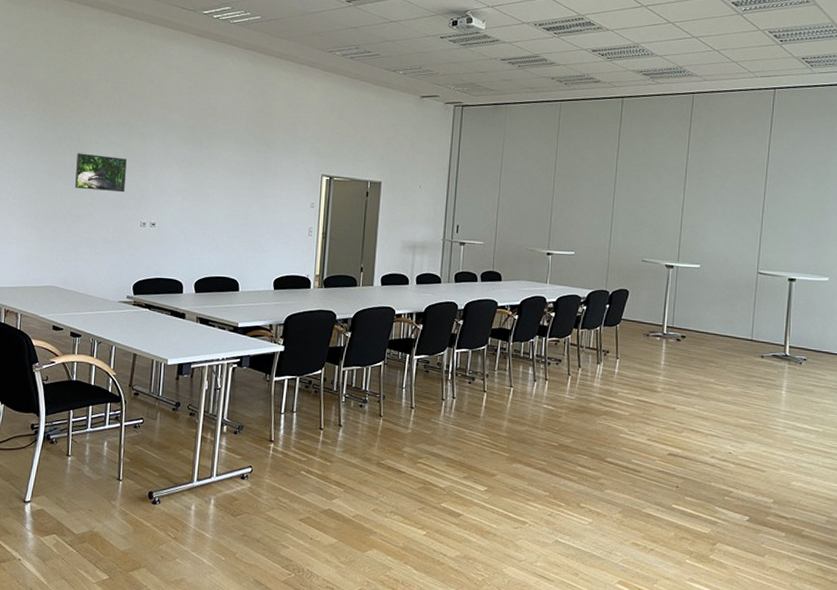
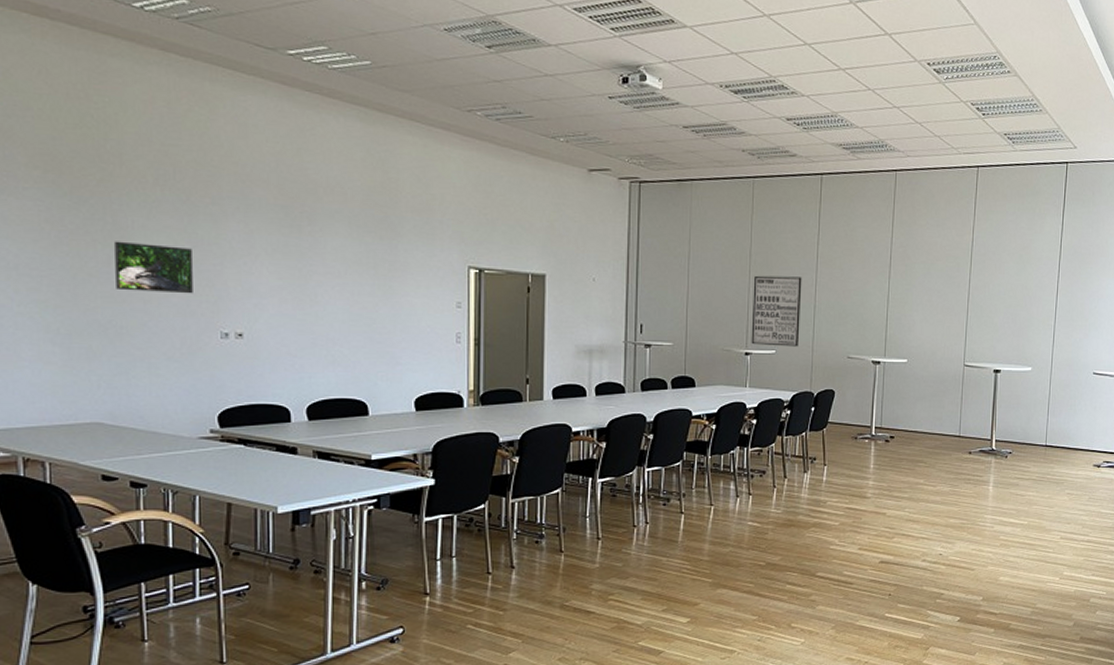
wall art: none [553,185,601,249] -> present [751,275,802,347]

